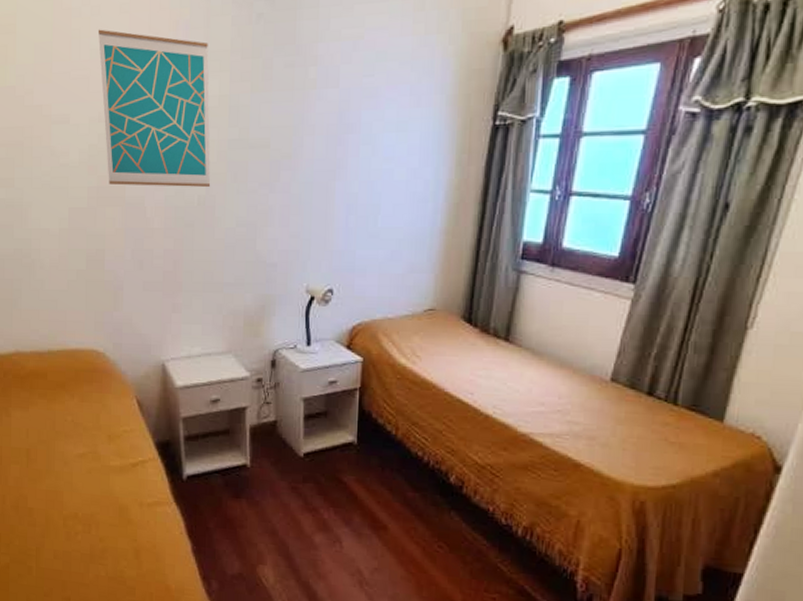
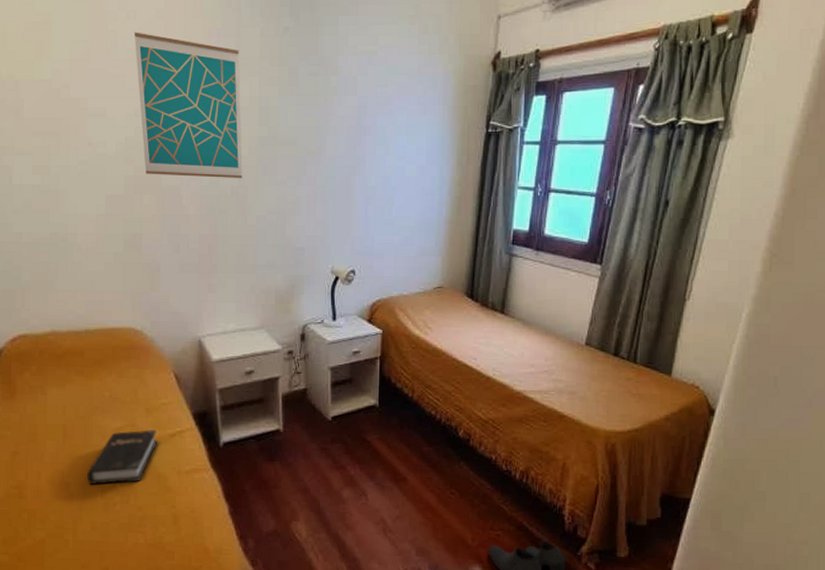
hardback book: none [50,457,119,512] -> present [87,430,158,484]

